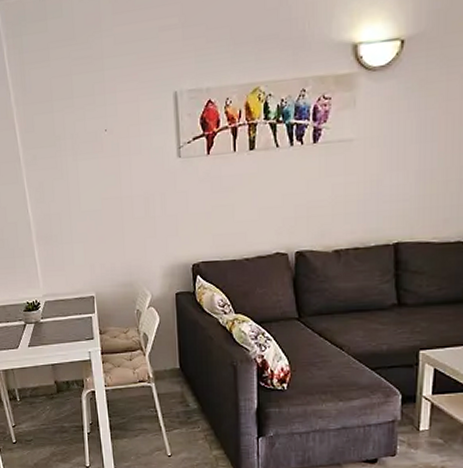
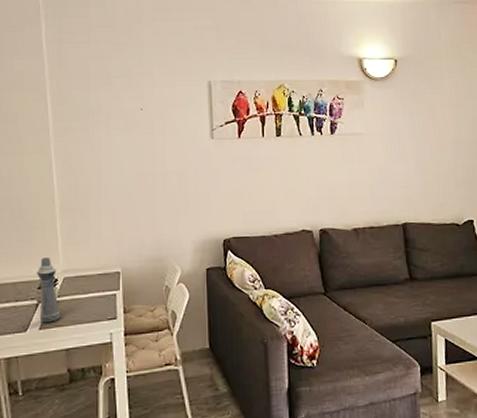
bottle: none [22,283,45,342] -> present [37,258,61,323]

